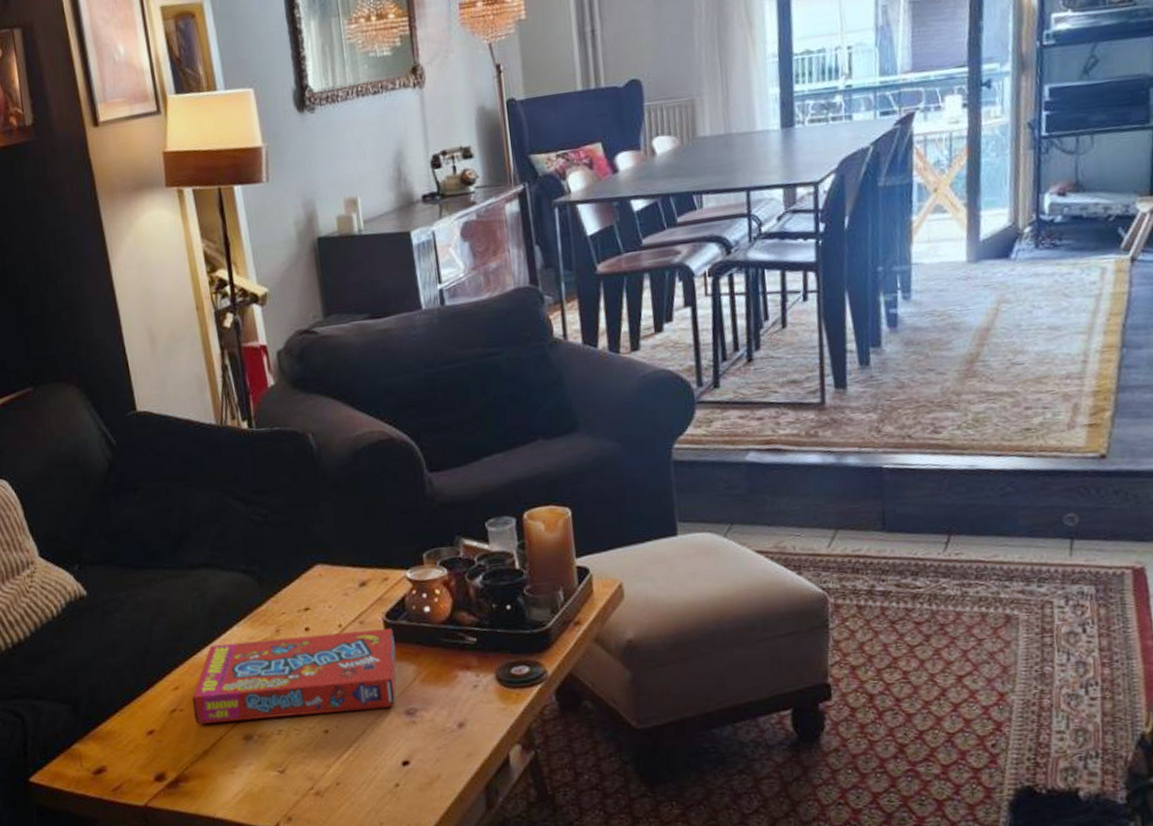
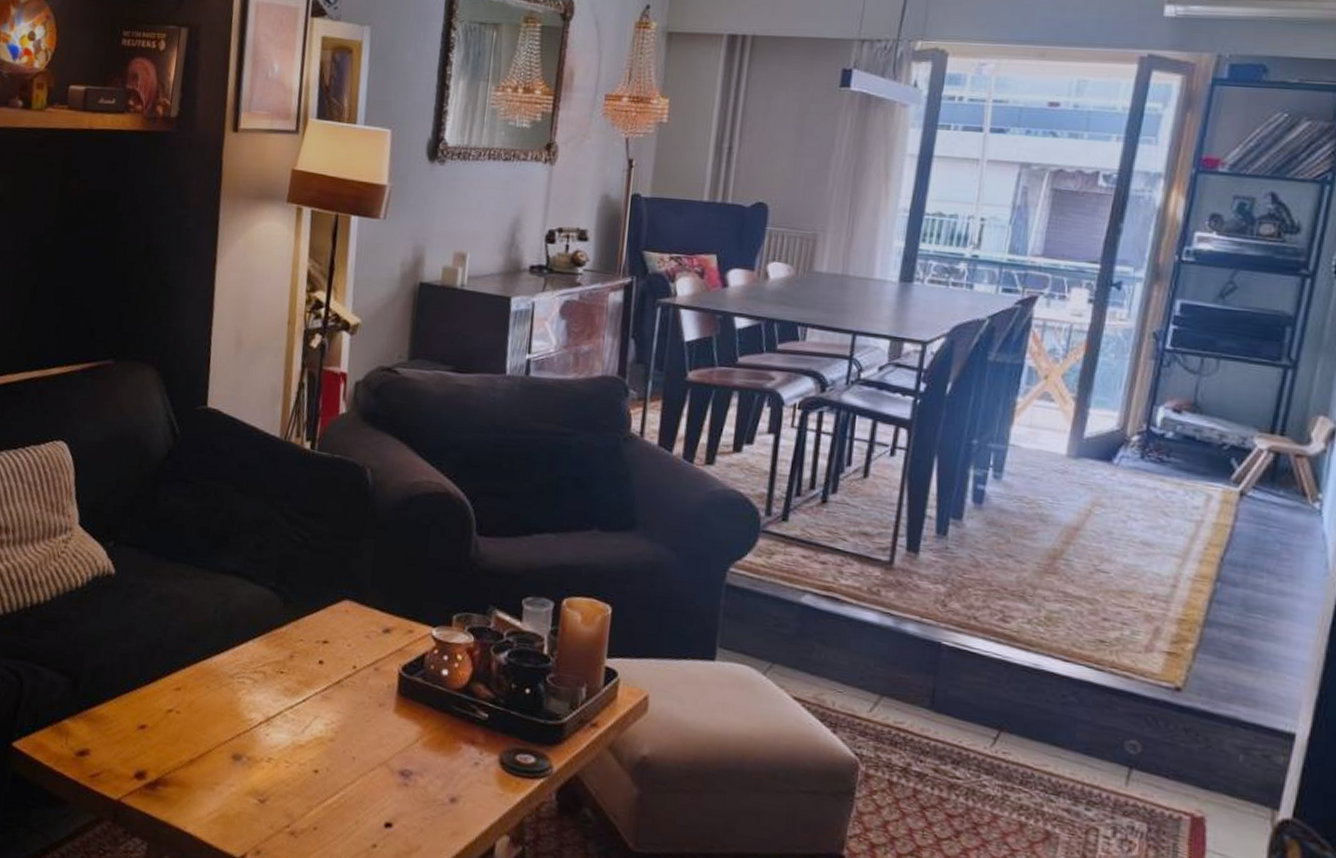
snack box: present [191,628,397,725] -> none [188,654,407,764]

